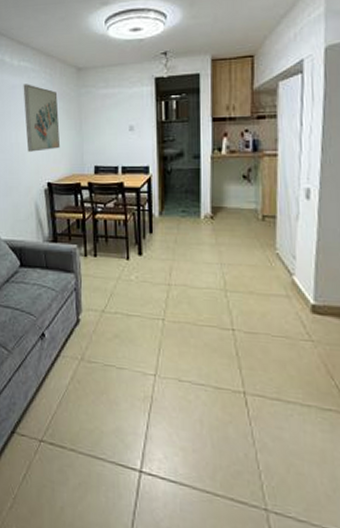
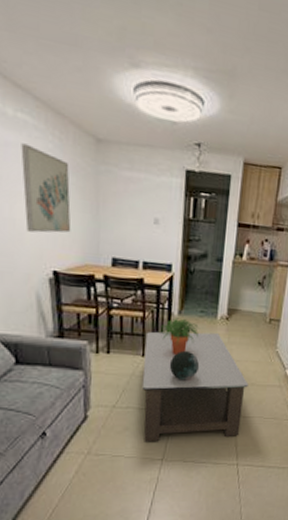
coffee table: none [128,233,246,356] -> present [141,331,249,442]
potted plant: none [142,219,183,259] -> present [160,318,200,356]
decorative sphere: none [154,253,187,286] -> present [169,350,200,381]

